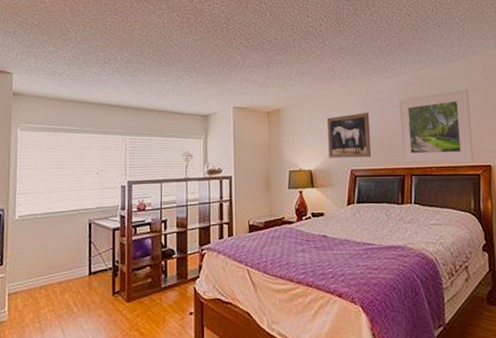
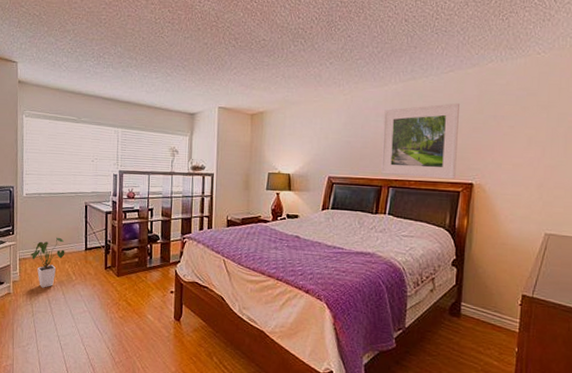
house plant: none [23,263,65,326] -> present [31,237,65,288]
wall art: present [326,113,372,158] -> none [308,121,353,166]

